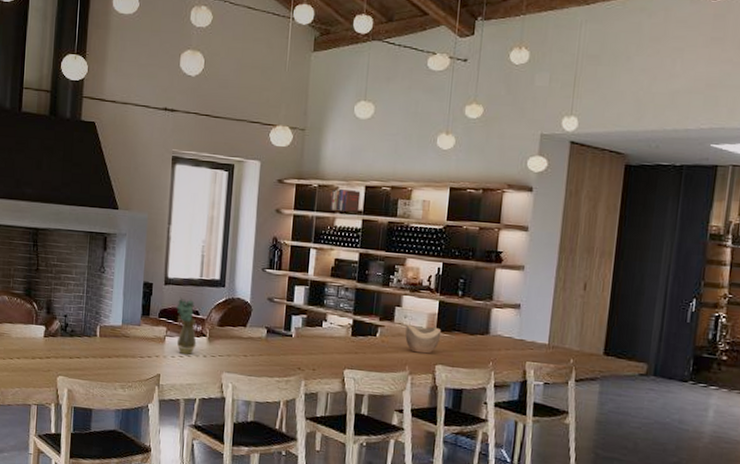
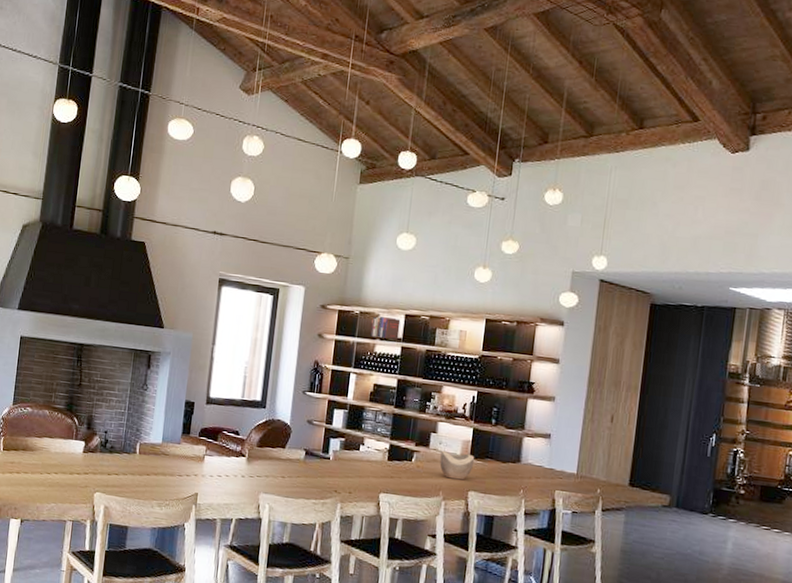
vase: present [176,296,197,355] -> none [215,416,236,474]

